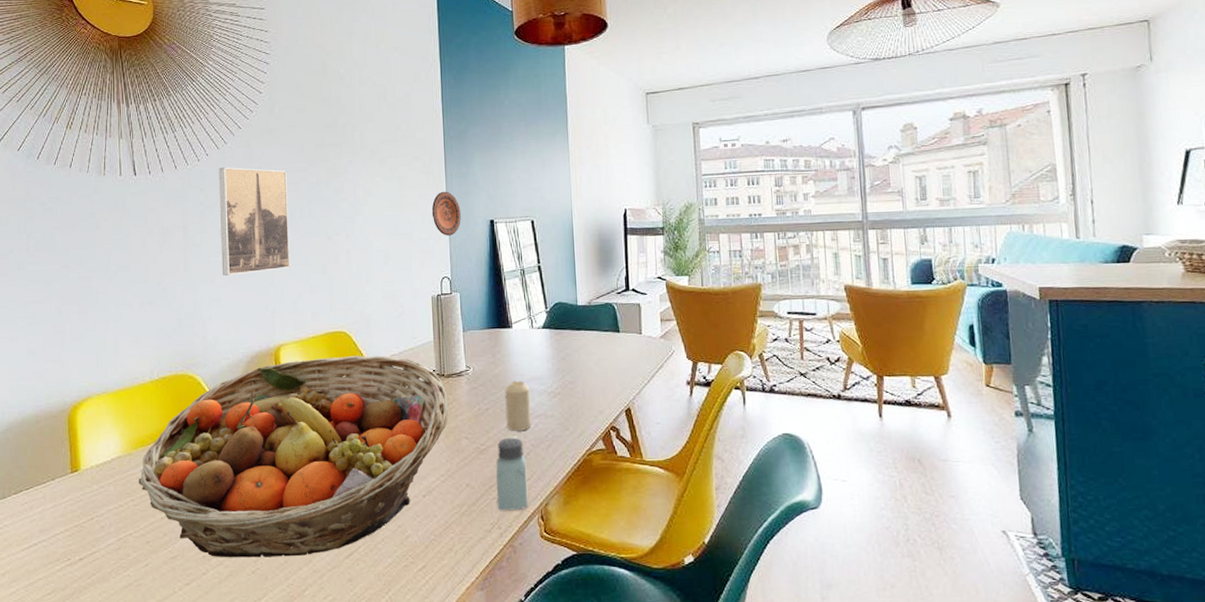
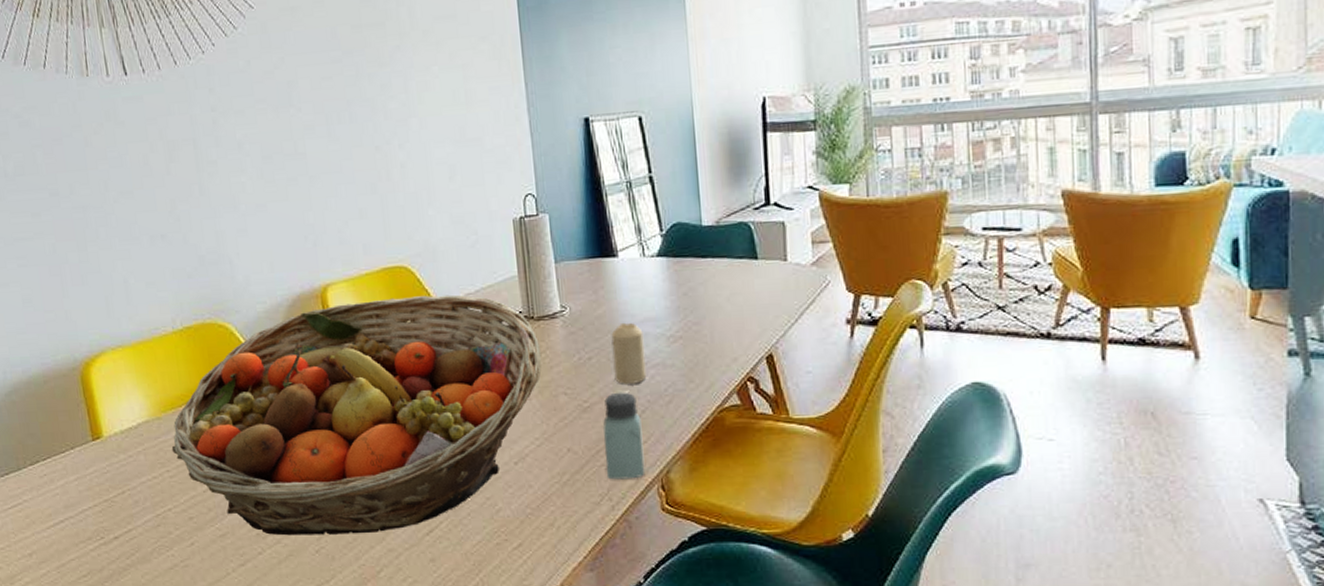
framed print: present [218,167,291,276] -> none [229,59,332,200]
decorative plate: present [431,191,461,236] -> none [507,81,546,141]

